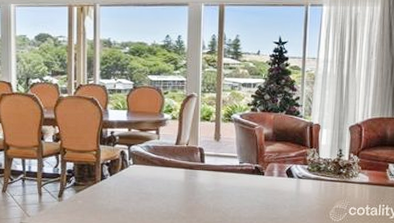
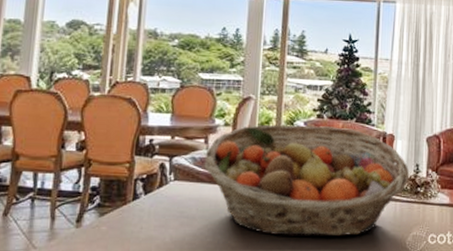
fruit basket: none [157,118,334,209] -> present [204,124,410,237]

